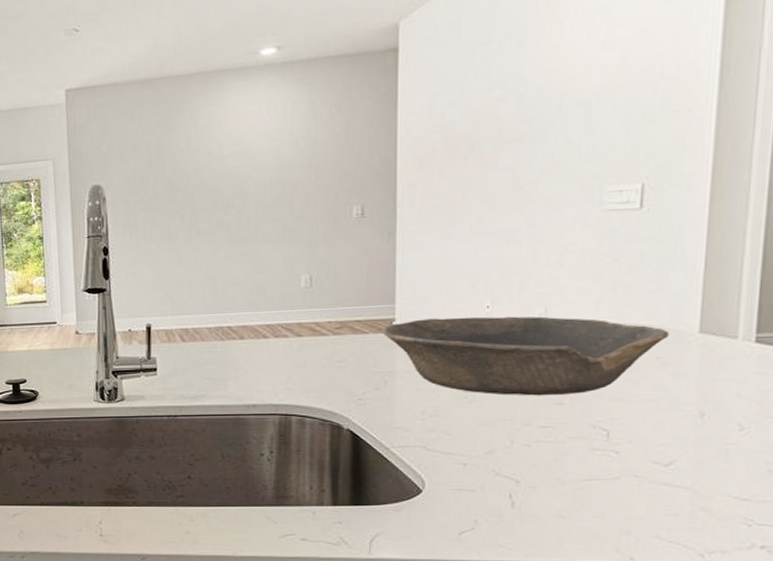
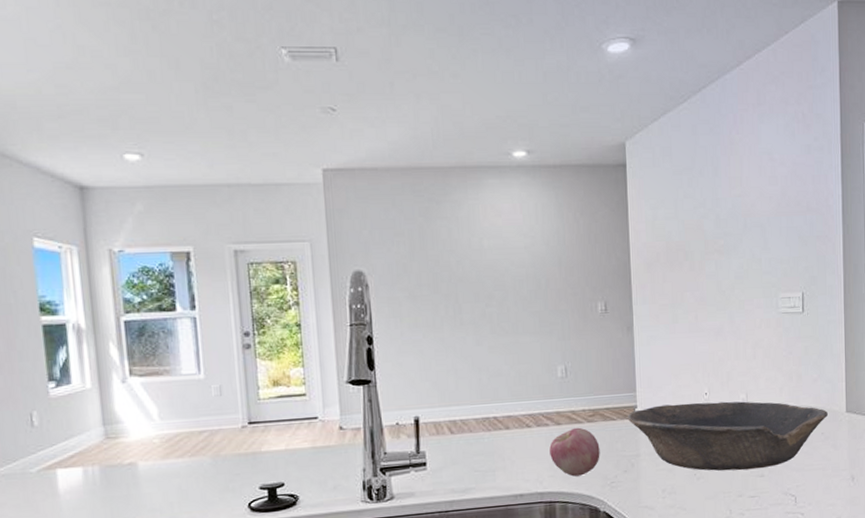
apple: none [288,340,347,391] -> present [549,427,600,477]

